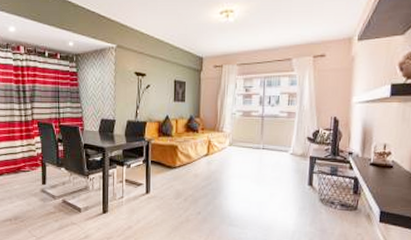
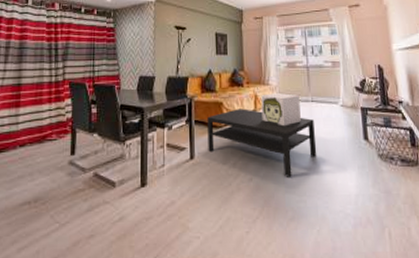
coffee table: none [162,152,263,213] -> present [207,109,317,177]
decorative cube: none [213,139,251,170] -> present [261,92,301,127]

